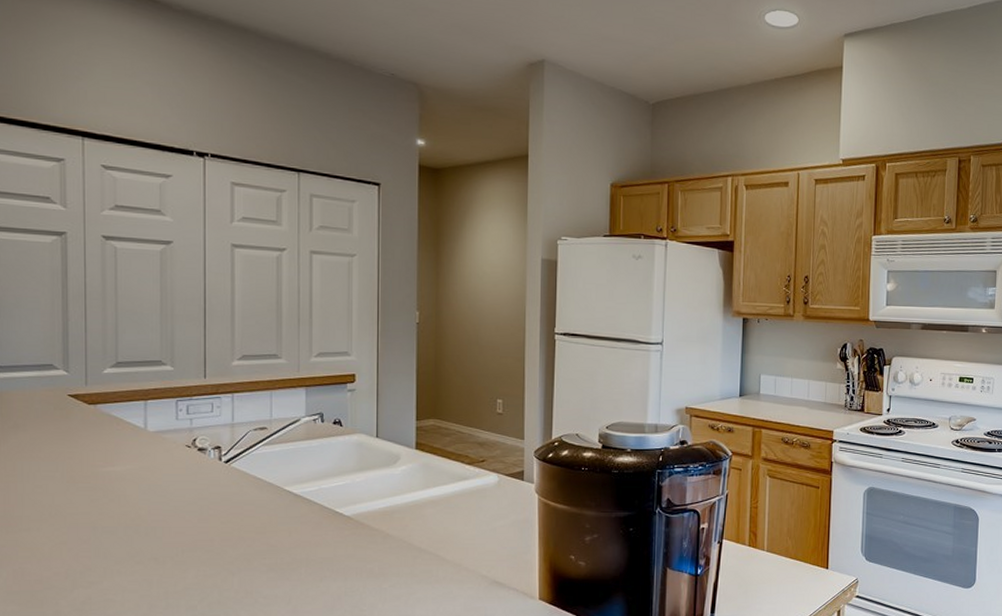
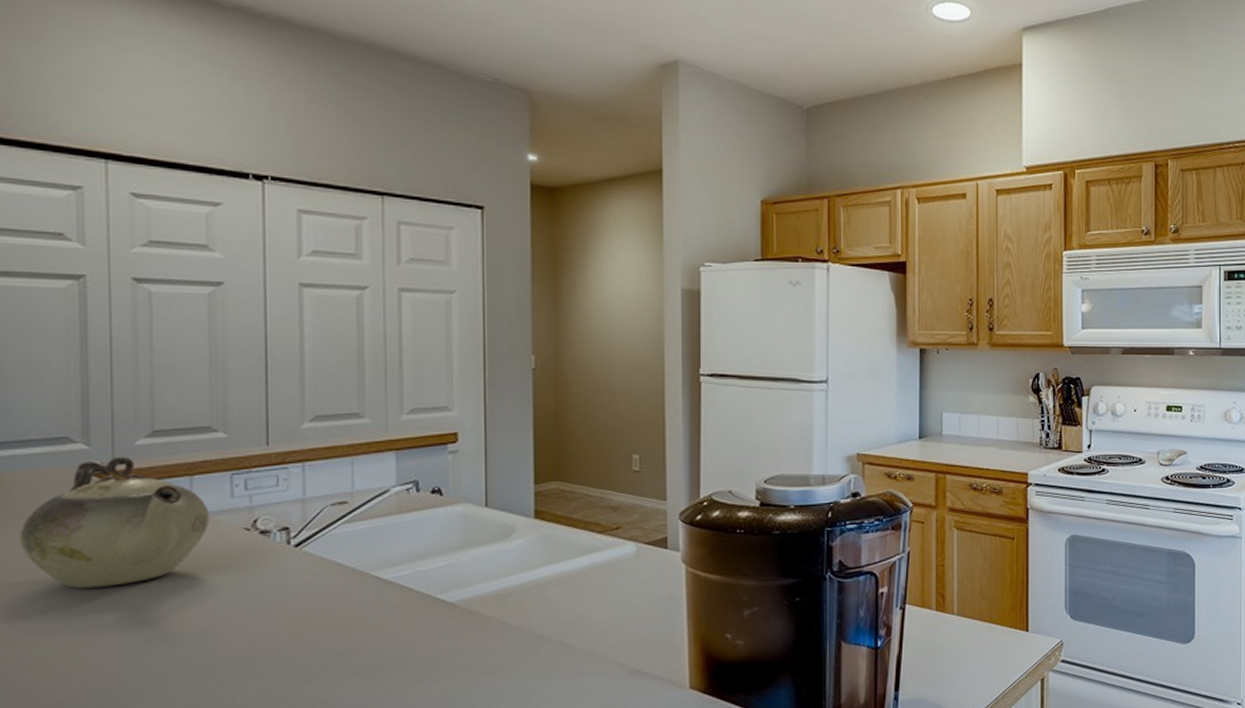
teapot: none [15,382,159,488] -> present [19,456,209,589]

